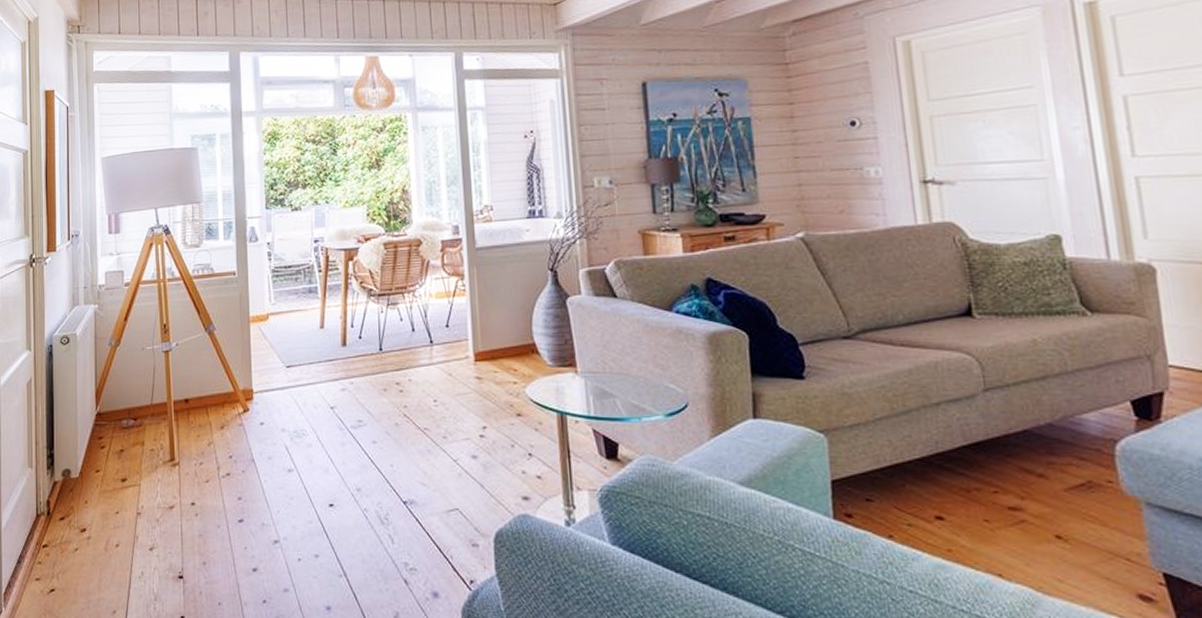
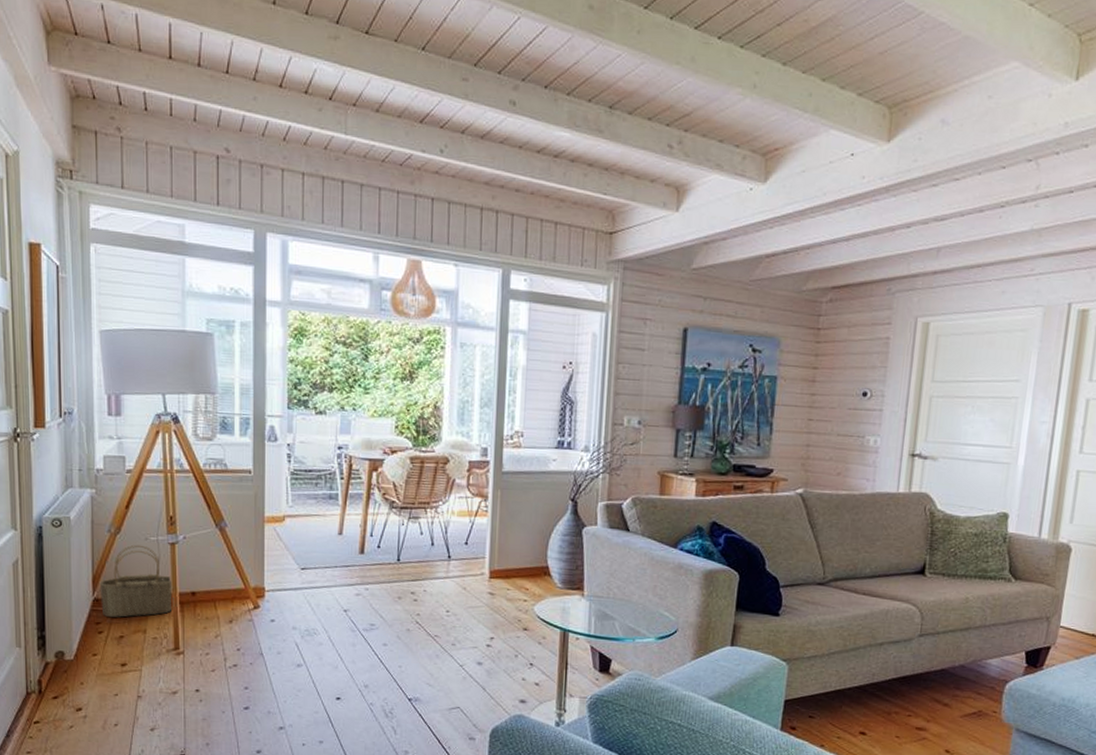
wicker basket: none [102,355,169,430] -> present [99,544,174,618]

